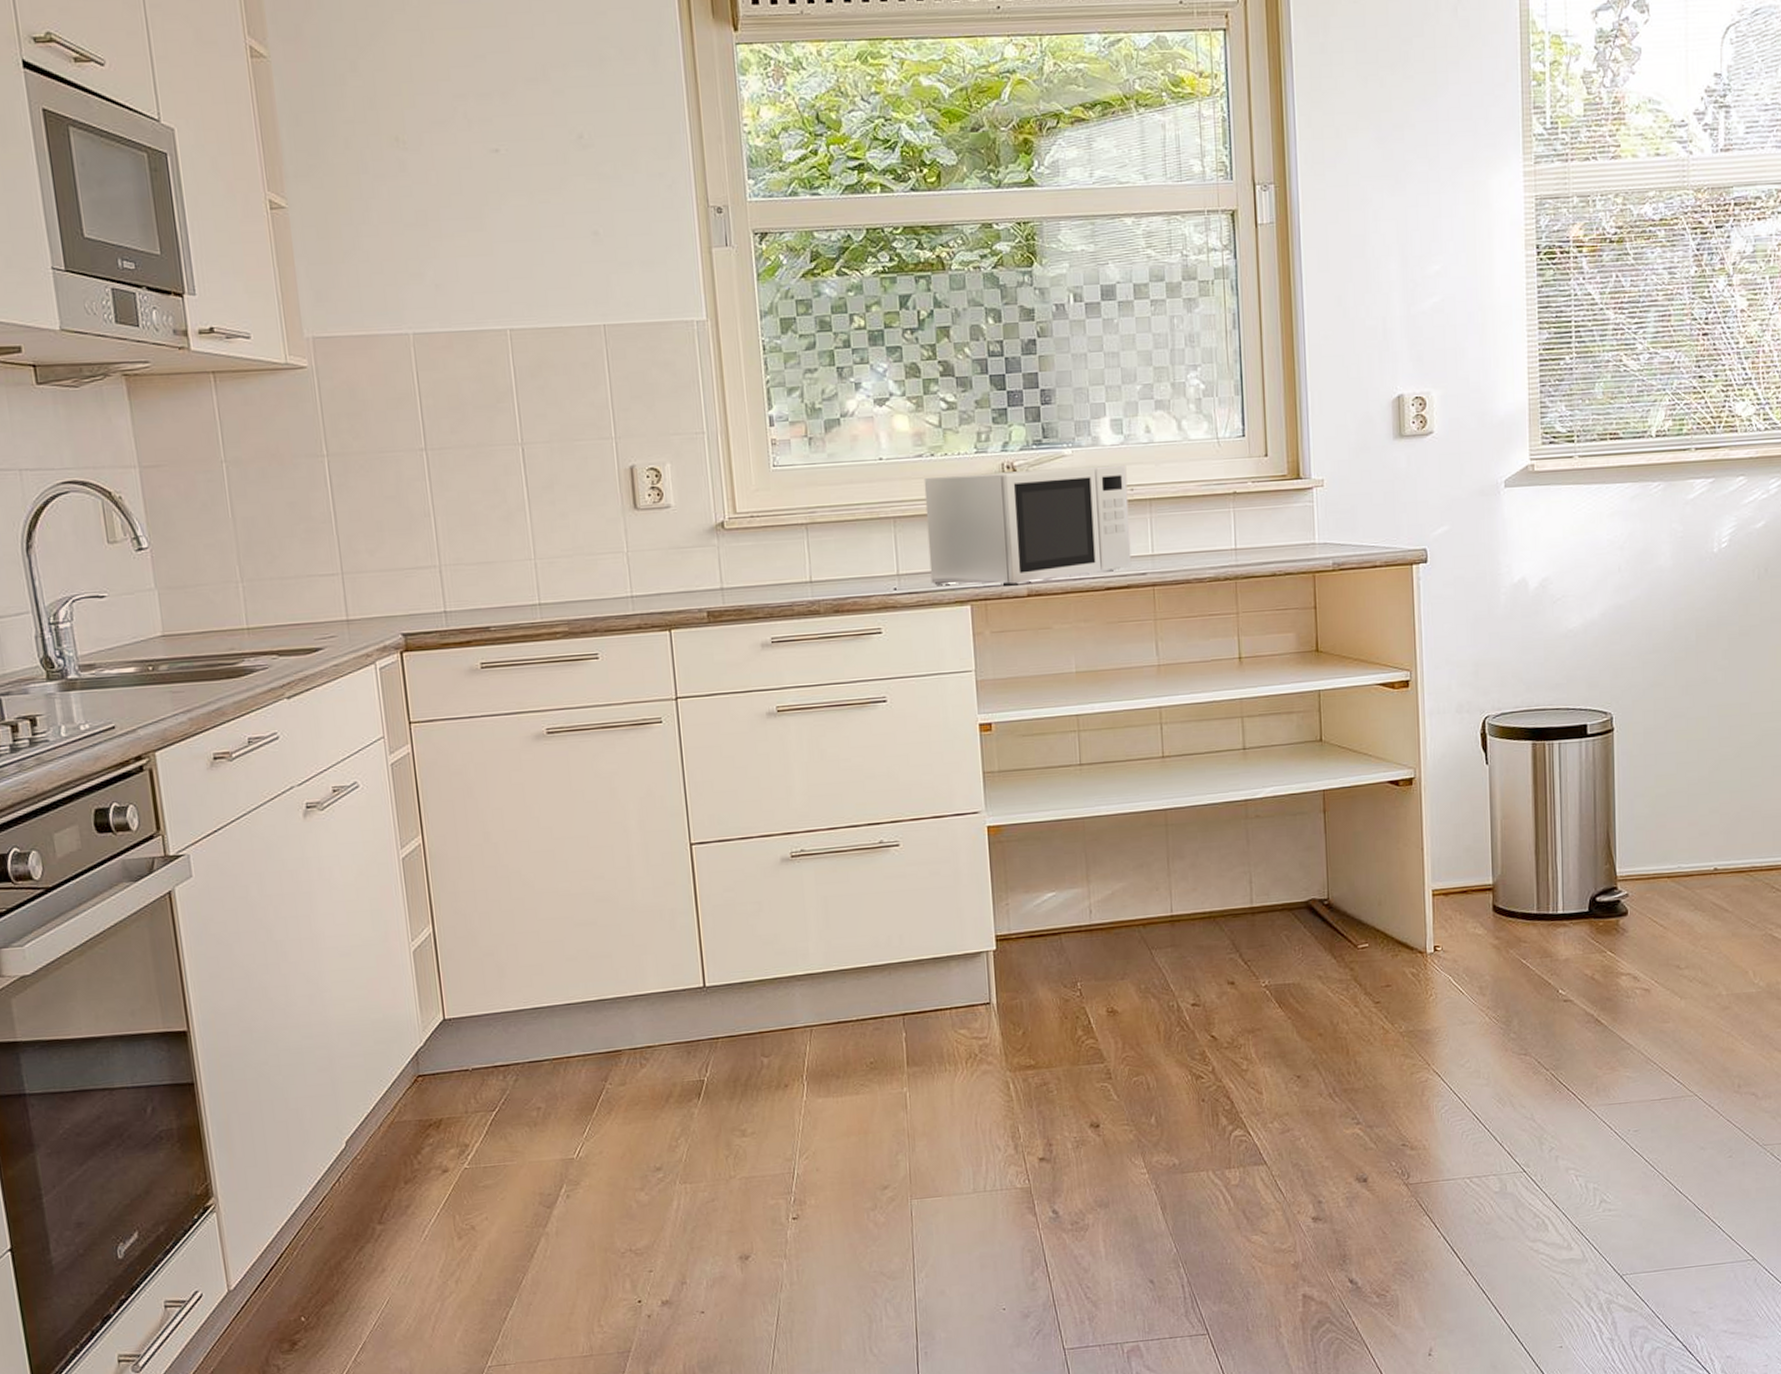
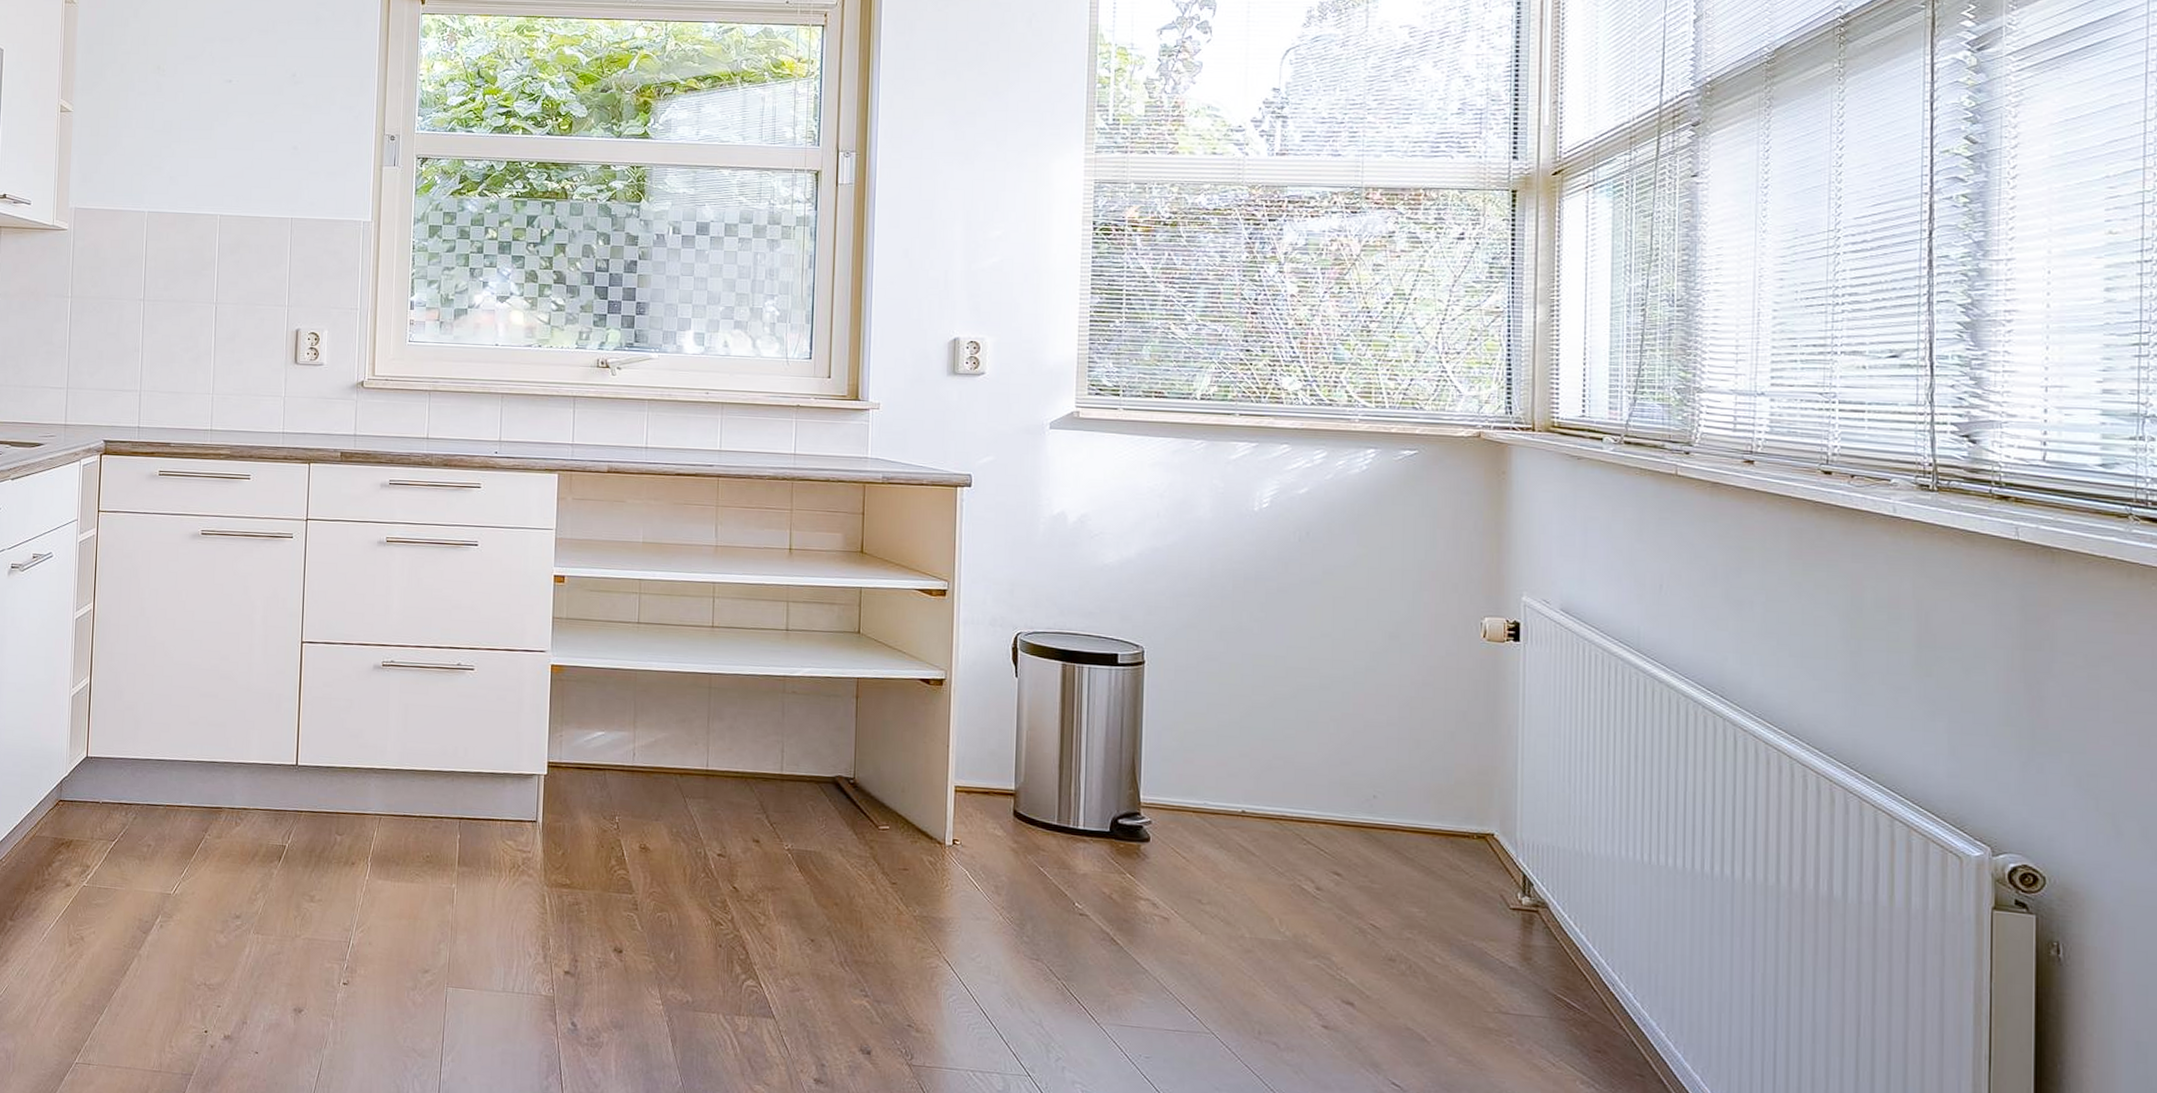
microwave: present [923,464,1132,586] -> none [527,364,704,462]

